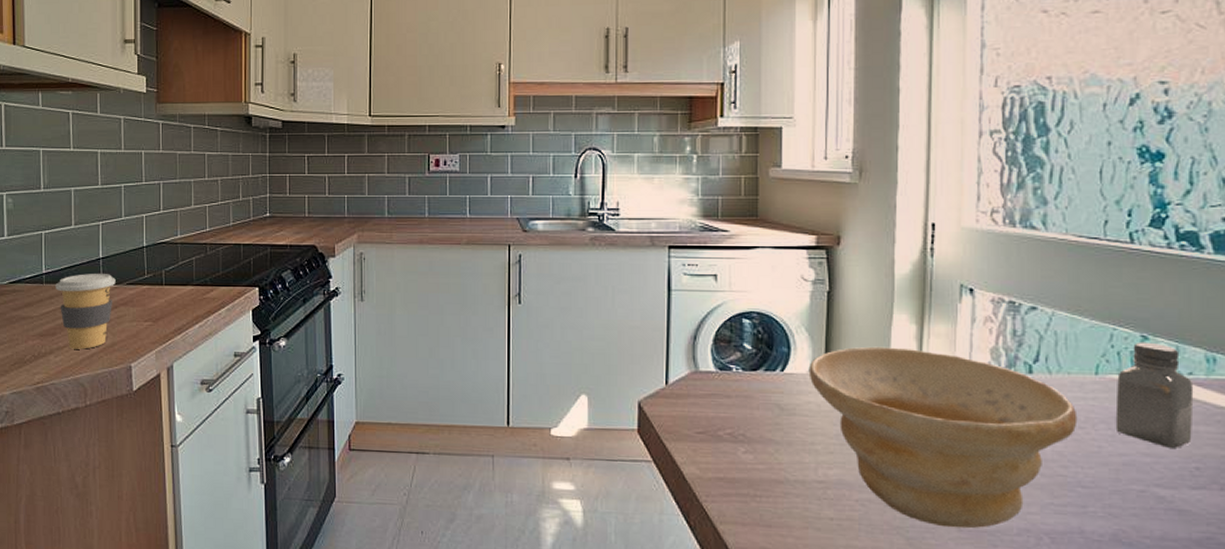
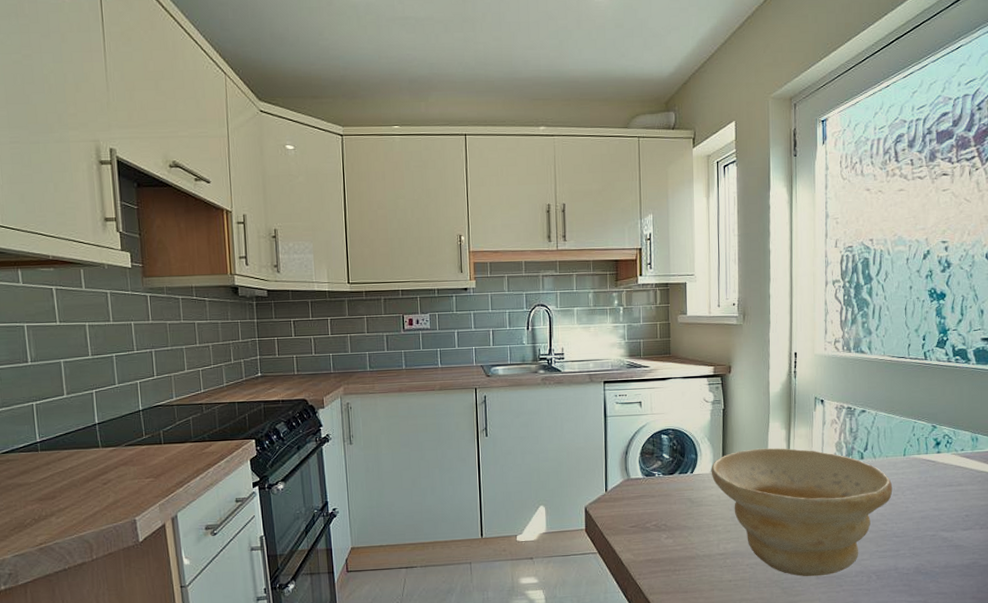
coffee cup: present [55,274,116,349] -> none [51,438,114,510]
saltshaker: present [1115,341,1194,448] -> none [916,430,965,503]

